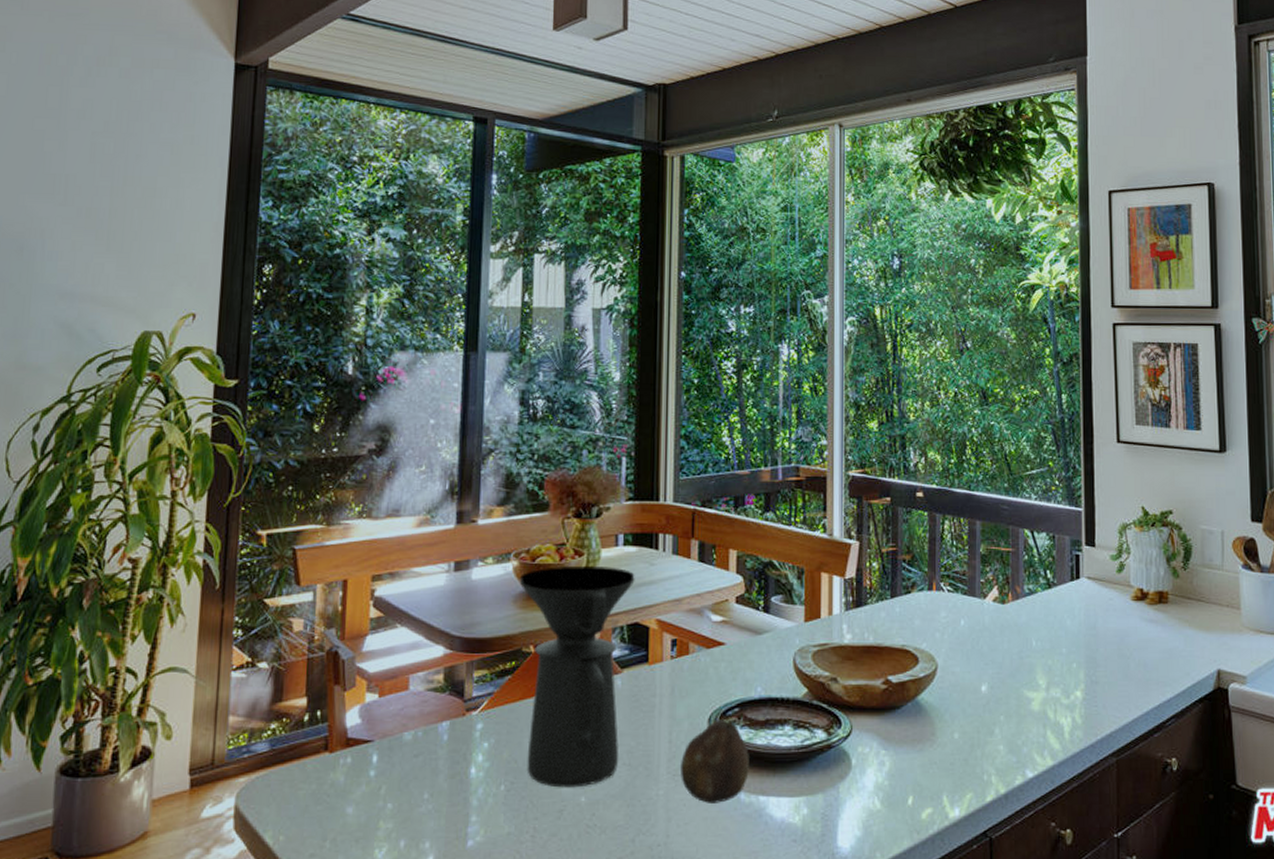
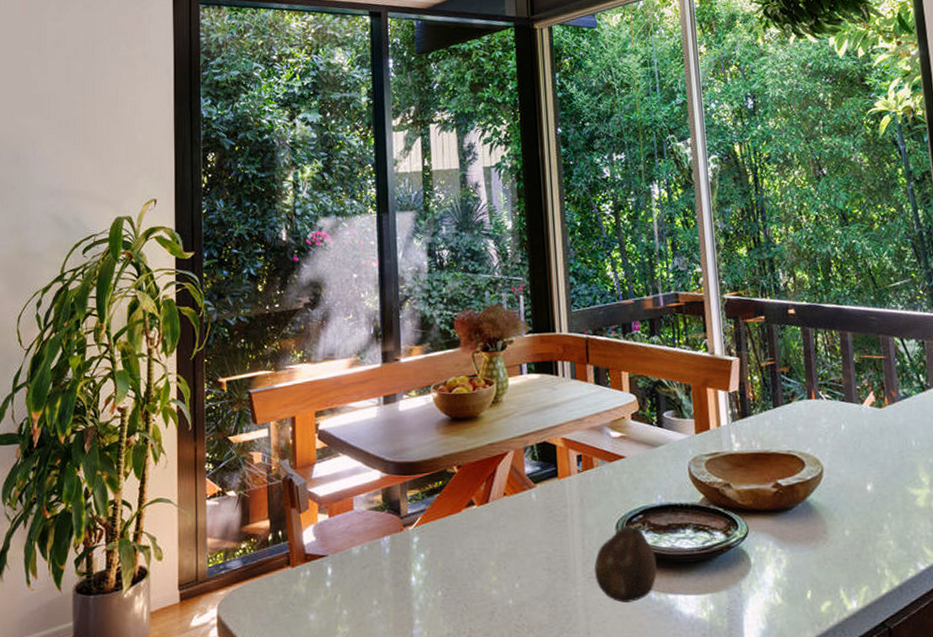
coffee maker: present [519,565,635,788] -> none [439,393,540,592]

